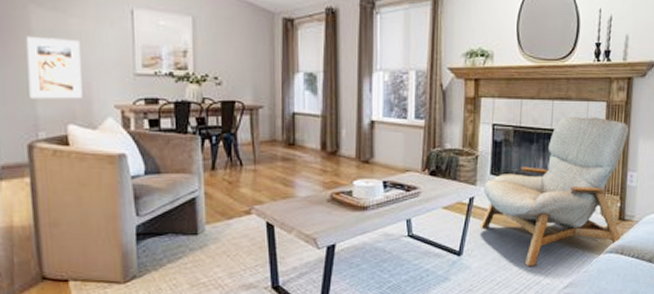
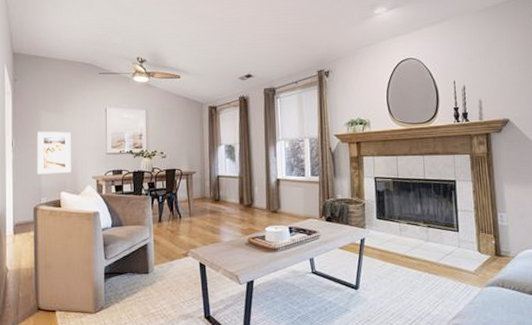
armchair: present [480,117,630,266] -> none [371,167,501,298]

